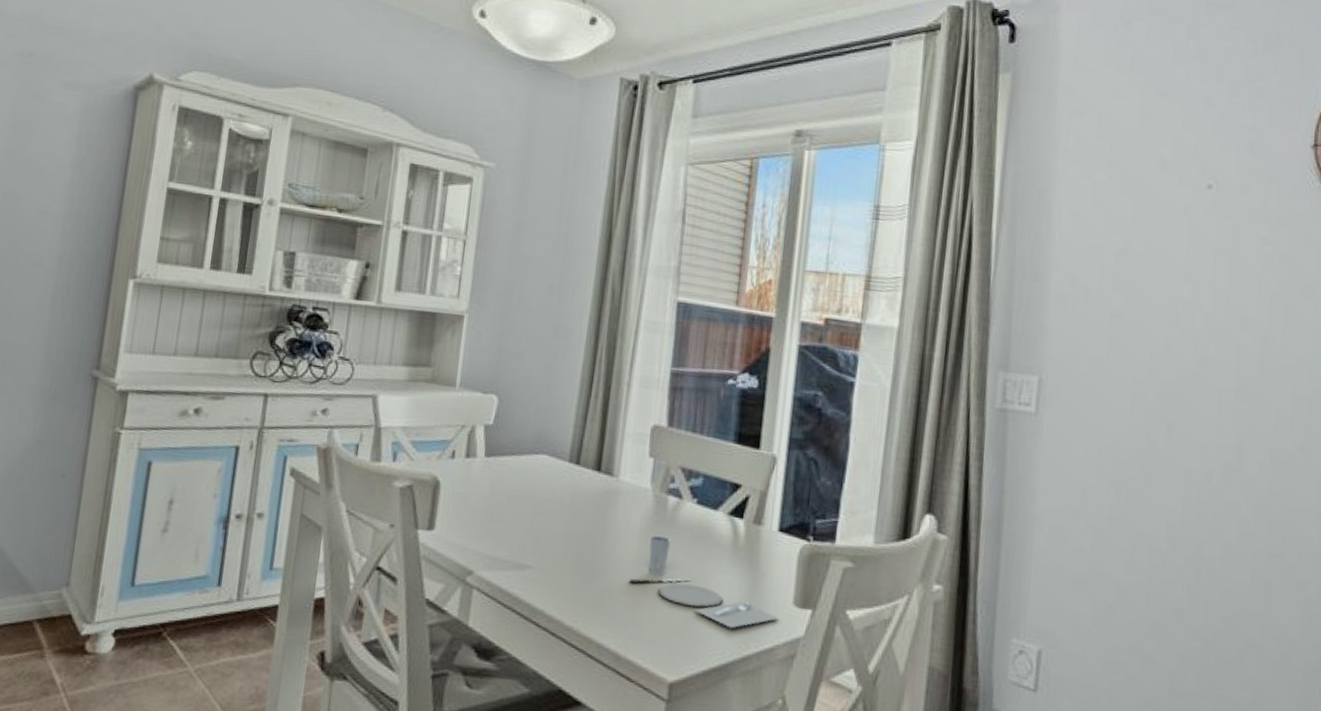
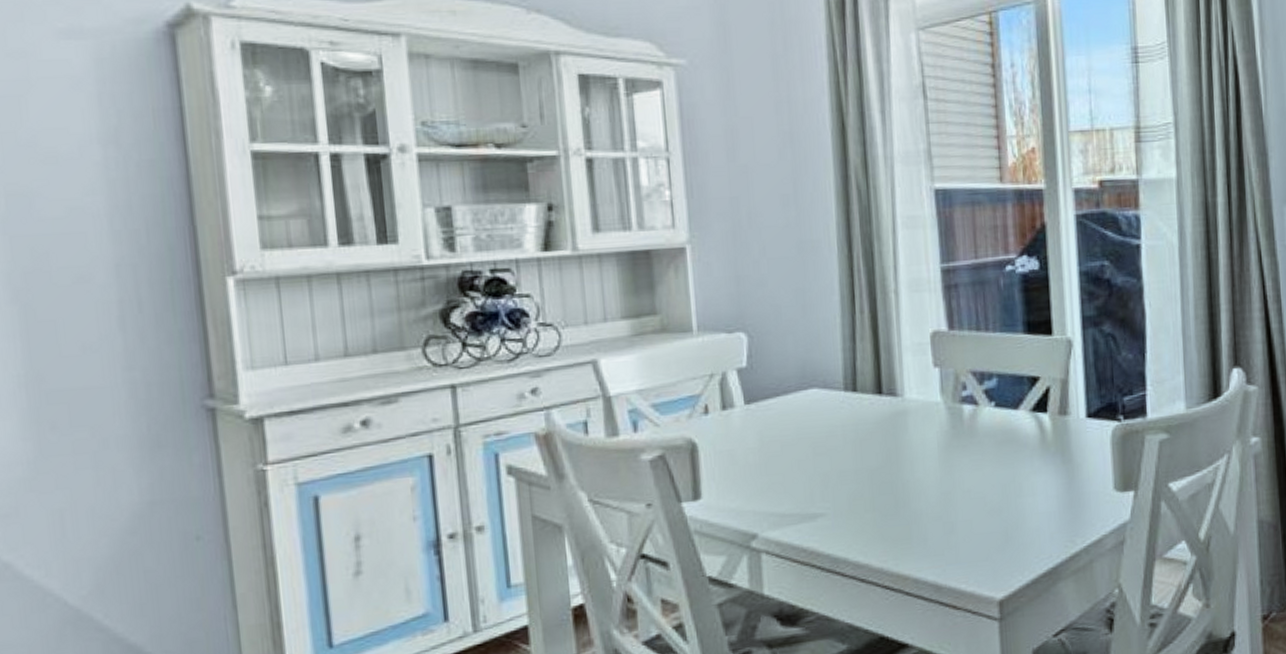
place setting: present [629,535,779,629] -> none [936,449,1102,529]

